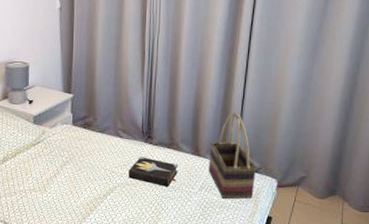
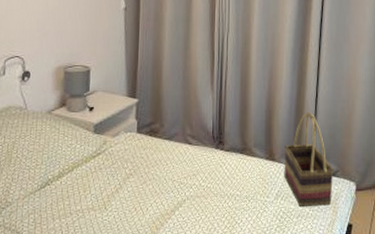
hardback book: present [129,156,179,186] -> none [199,163,252,197]

